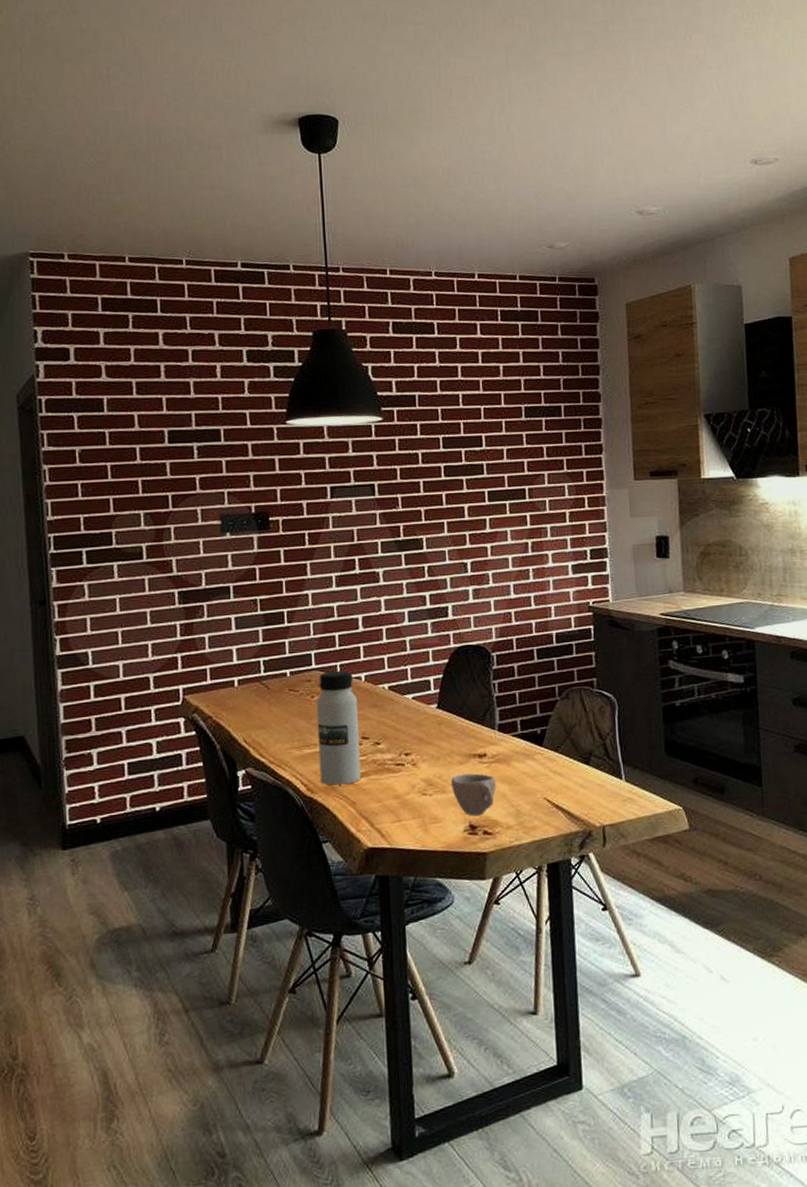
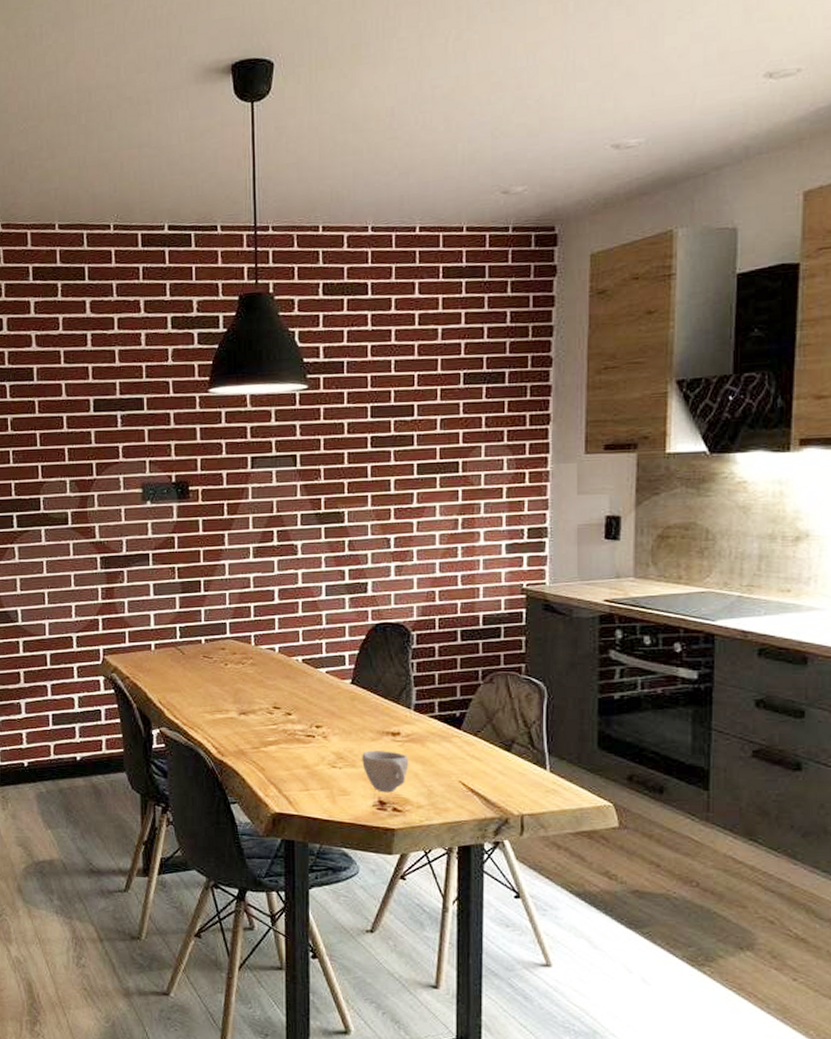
water bottle: present [316,670,361,786] -> none [229,640,271,751]

